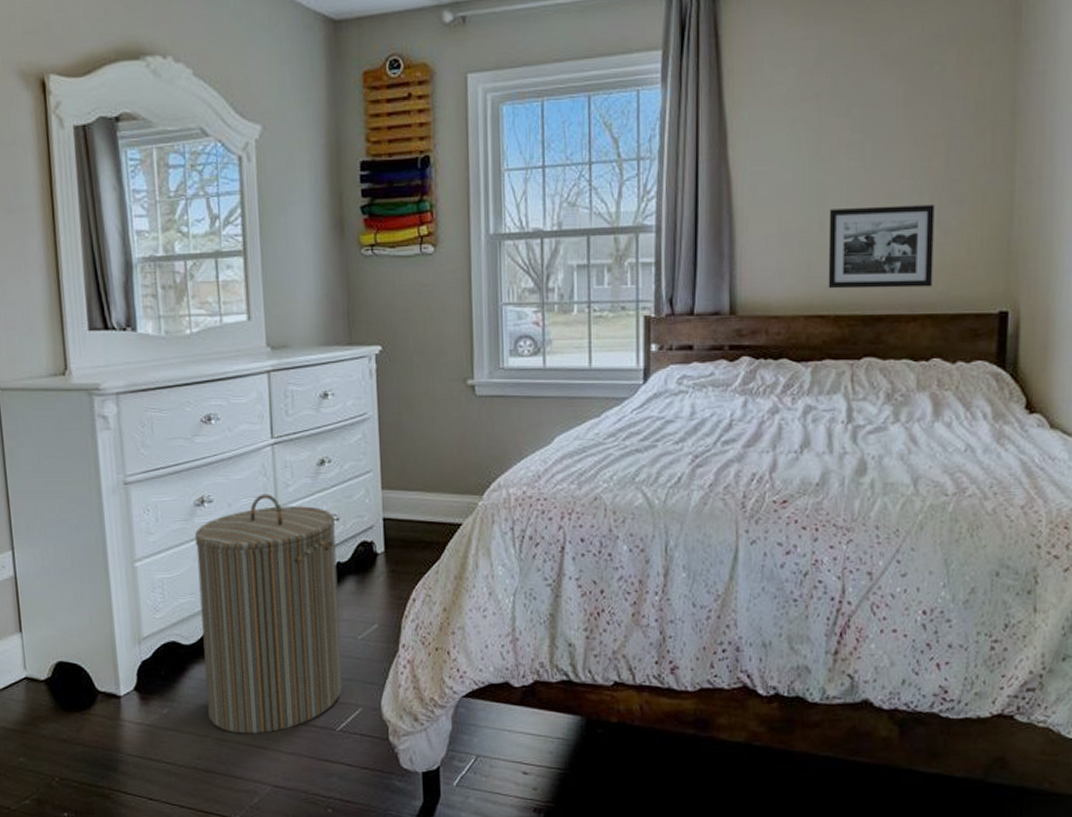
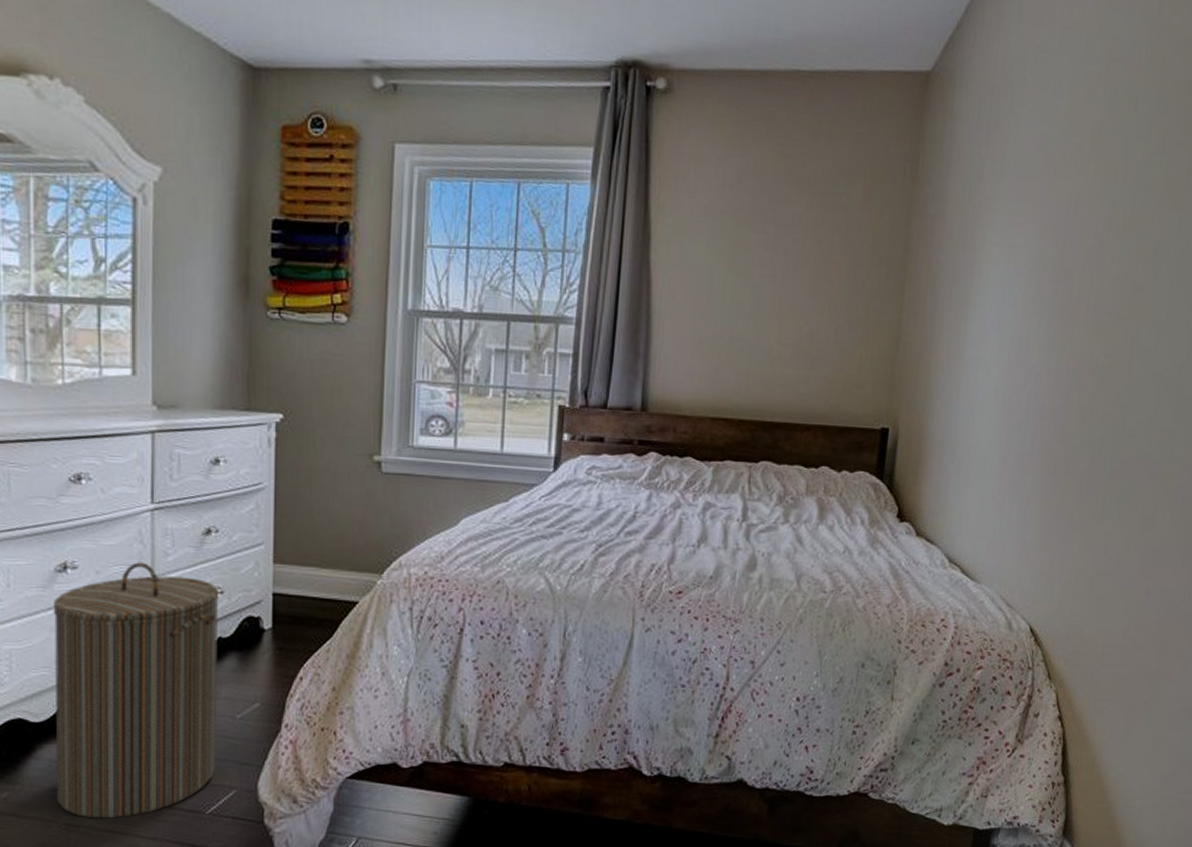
picture frame: present [828,205,935,289] -> none [733,319,833,401]

